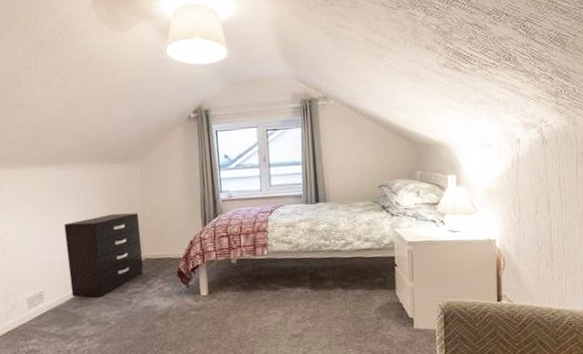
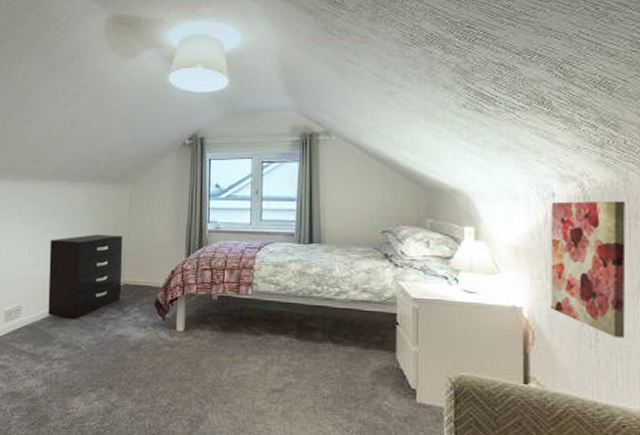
wall art: none [517,141,574,256] -> present [550,200,626,338]

